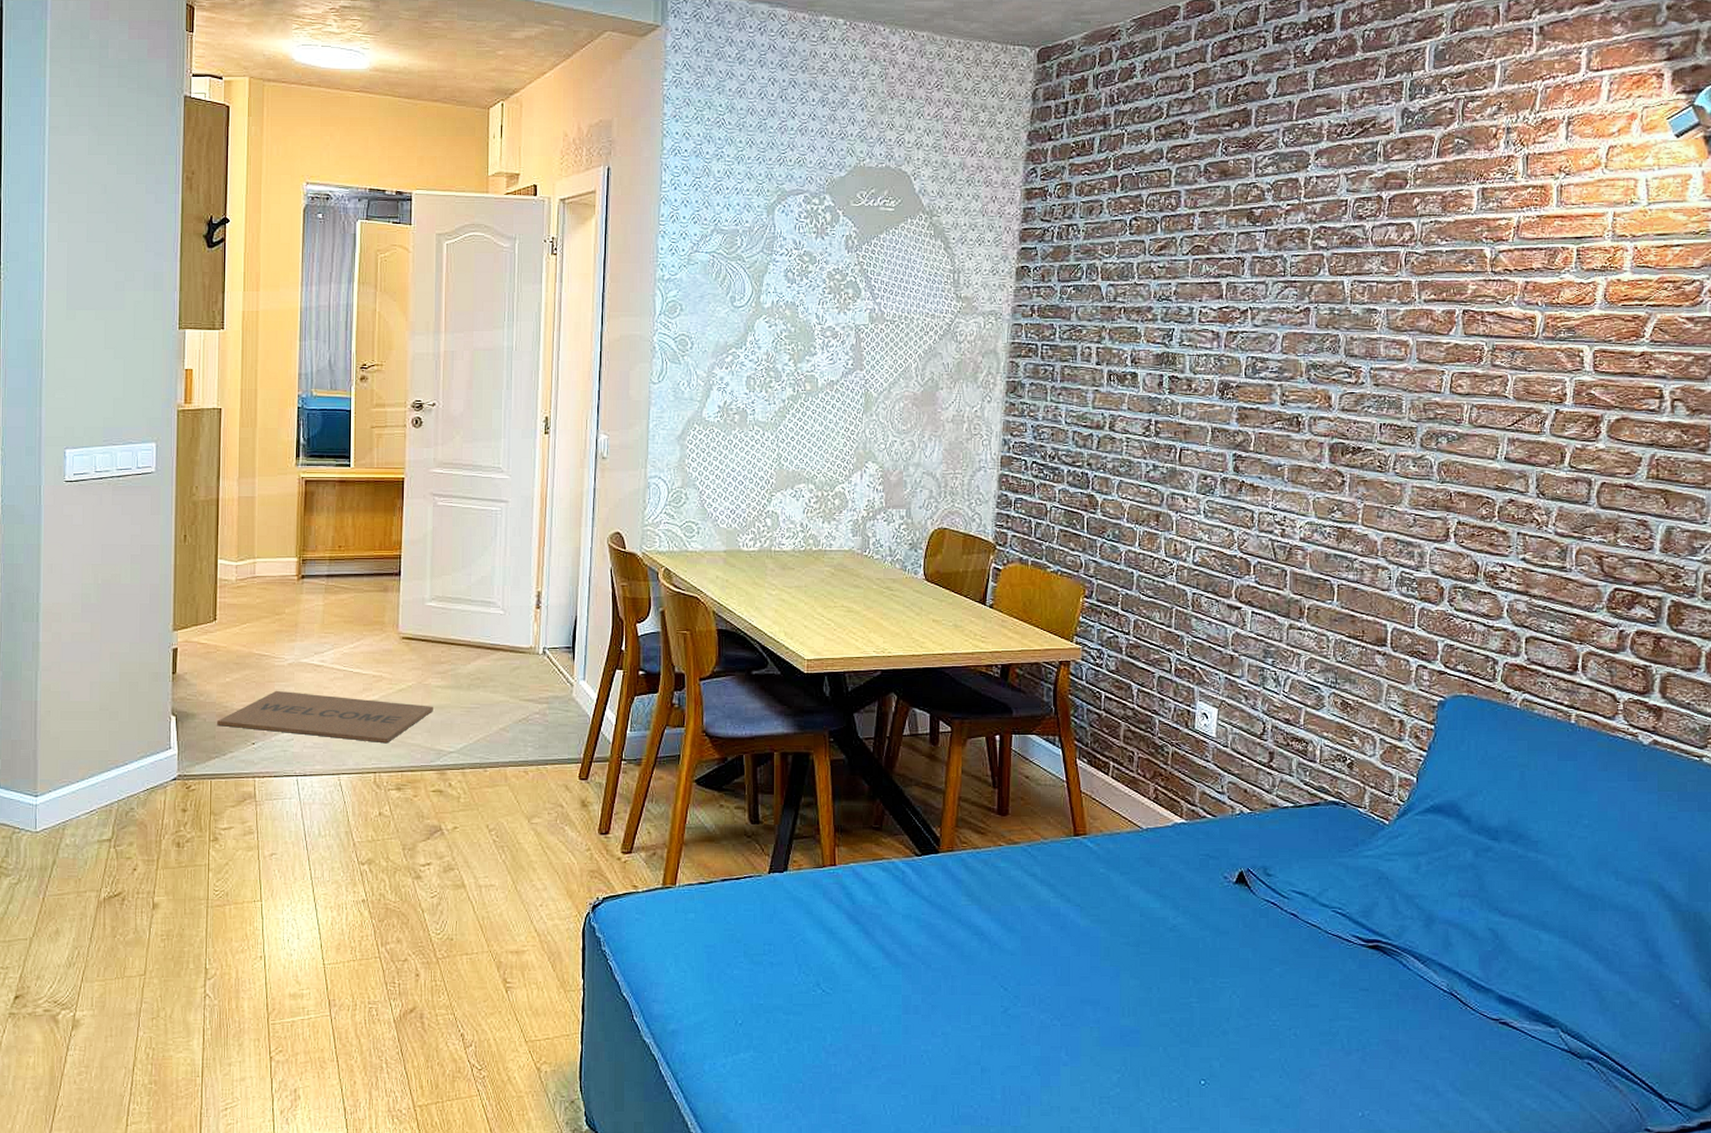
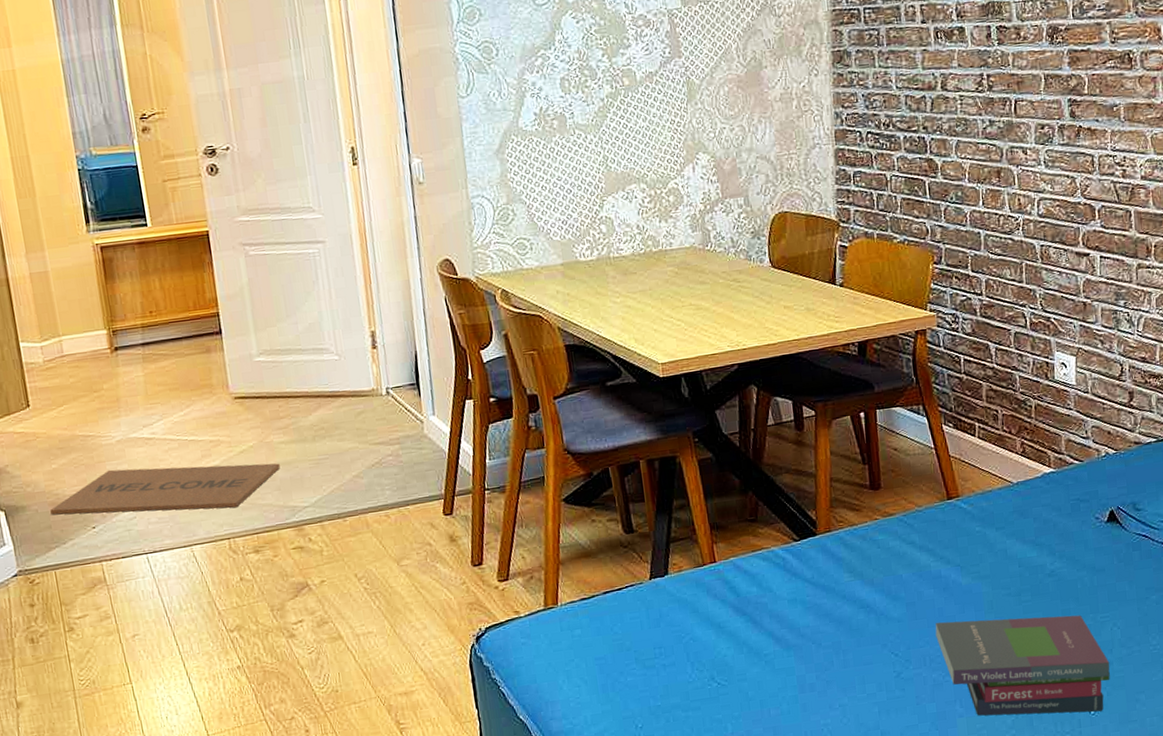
books: none [1048,961,1226,1083] -> present [935,615,1110,716]

